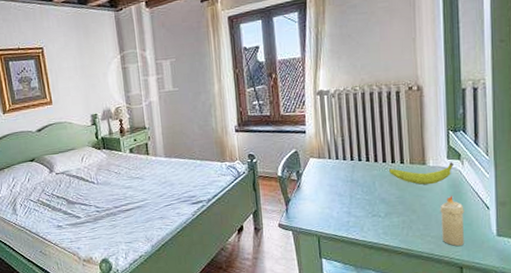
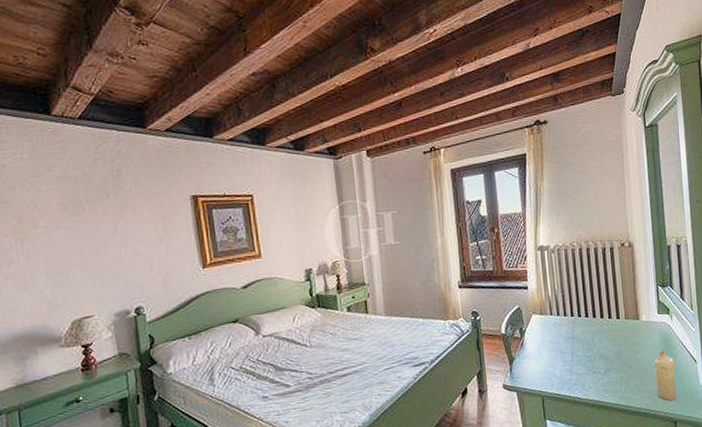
fruit: present [388,162,453,185] -> none [606,317,664,340]

